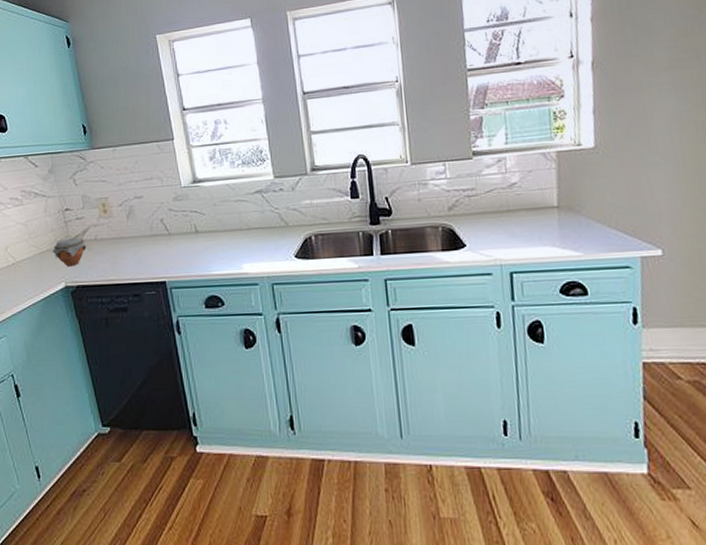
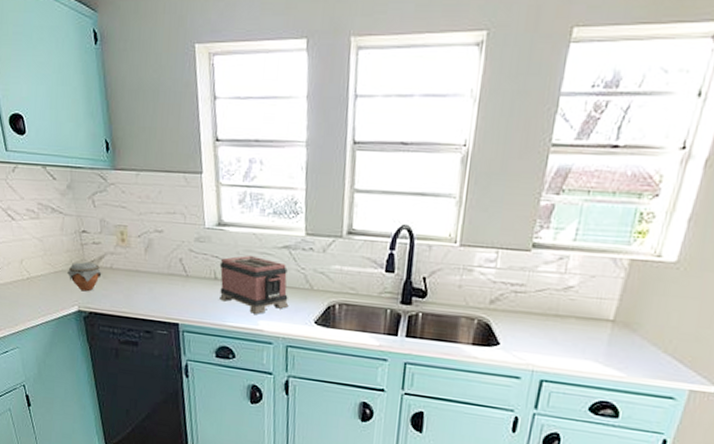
toaster: none [199,205,269,260] -> present [219,256,289,315]

